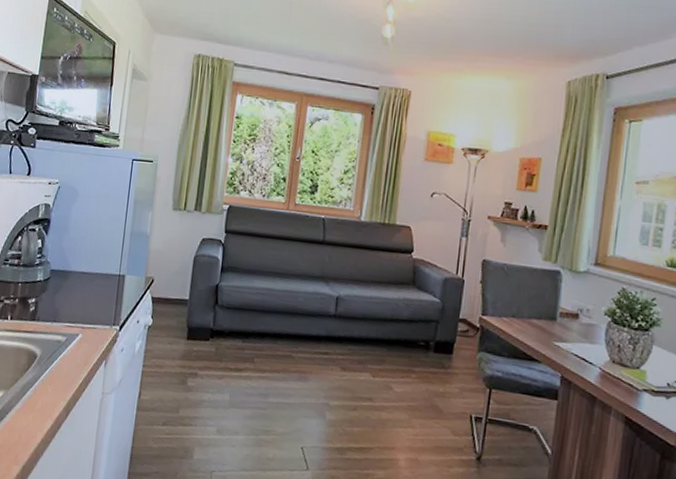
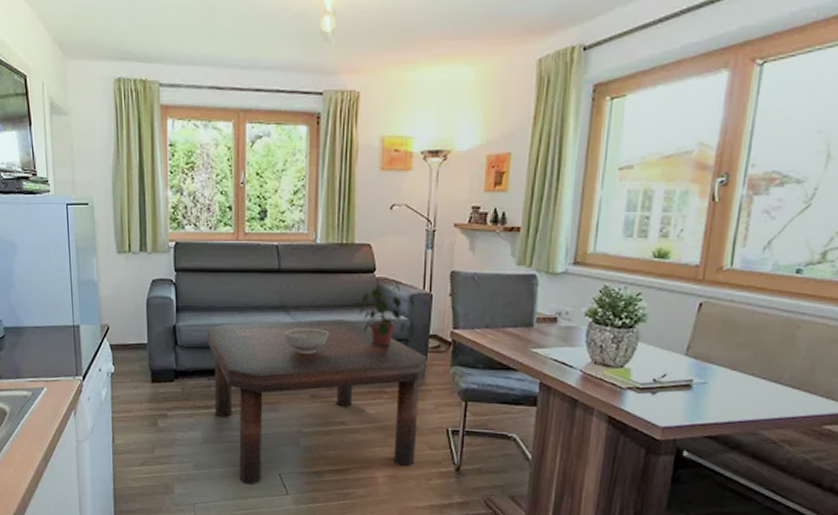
coffee table: none [245,288,456,457] -> present [206,319,428,485]
decorative bowl: none [322,299,365,327] -> present [285,327,329,355]
potted plant: none [394,264,447,326] -> present [358,281,414,346]

